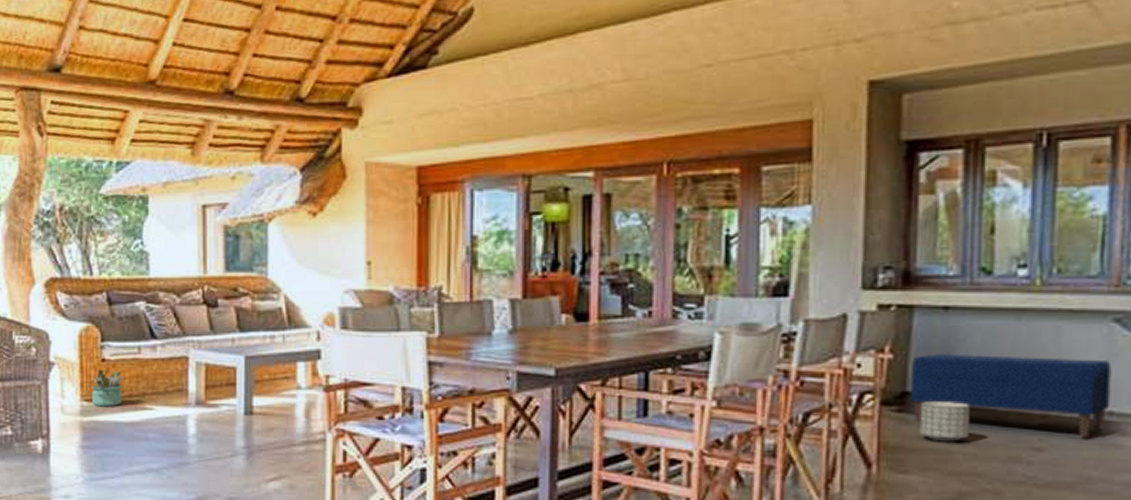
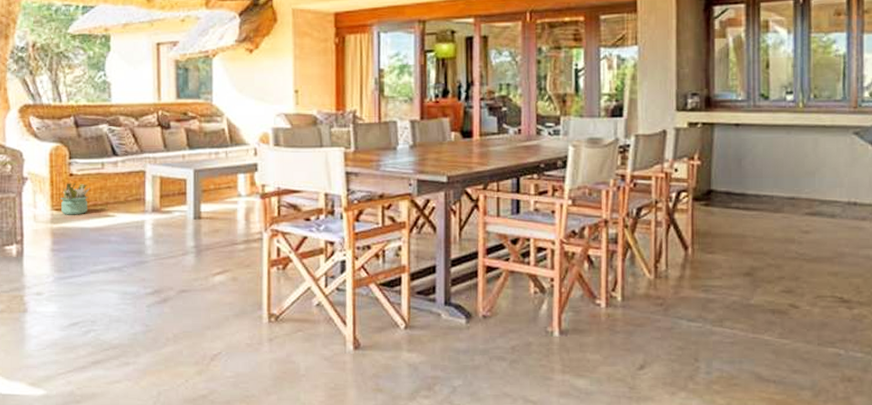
bench: present [911,353,1112,437] -> none [714,160,854,222]
planter: present [919,401,970,442] -> none [721,197,757,228]

